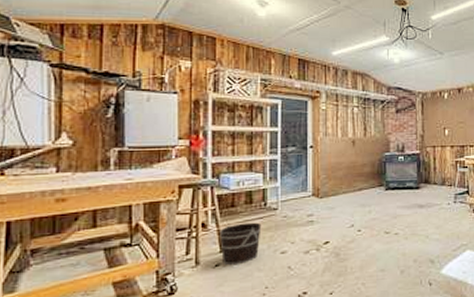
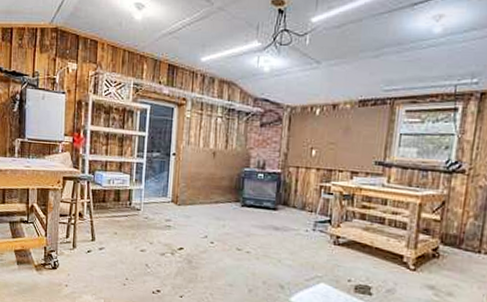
bucket: present [220,222,262,266] -> none [92,217,126,255]

